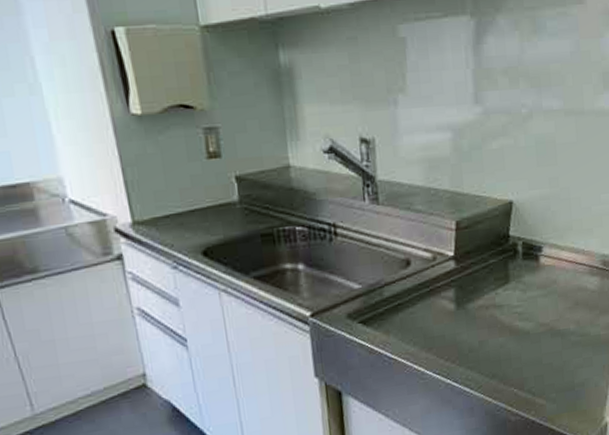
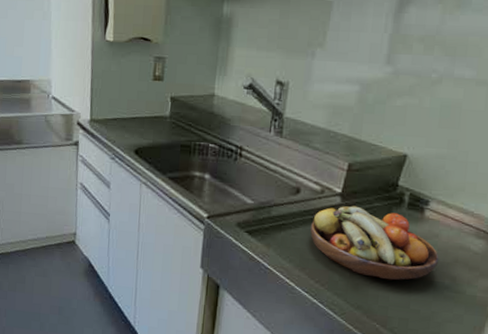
fruit bowl: none [429,266,561,341] -> present [310,205,439,281]

